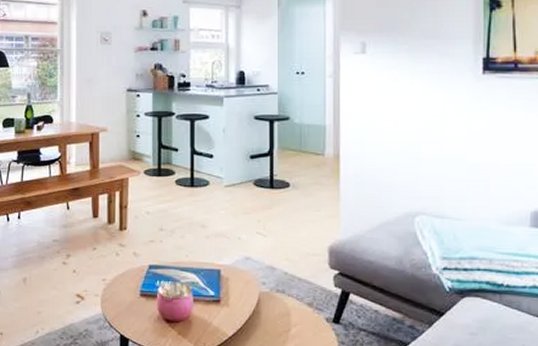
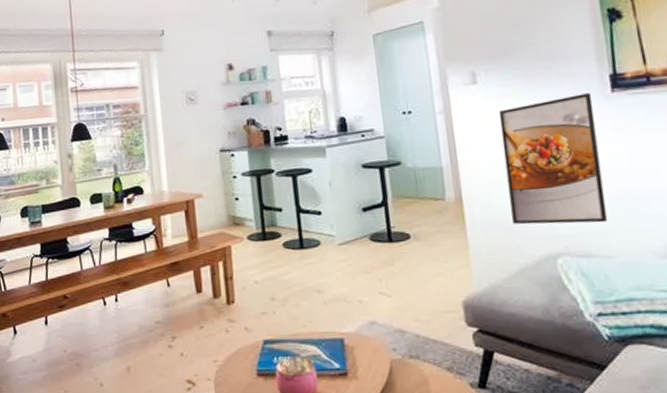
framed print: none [380,73,465,189] -> present [498,93,608,225]

